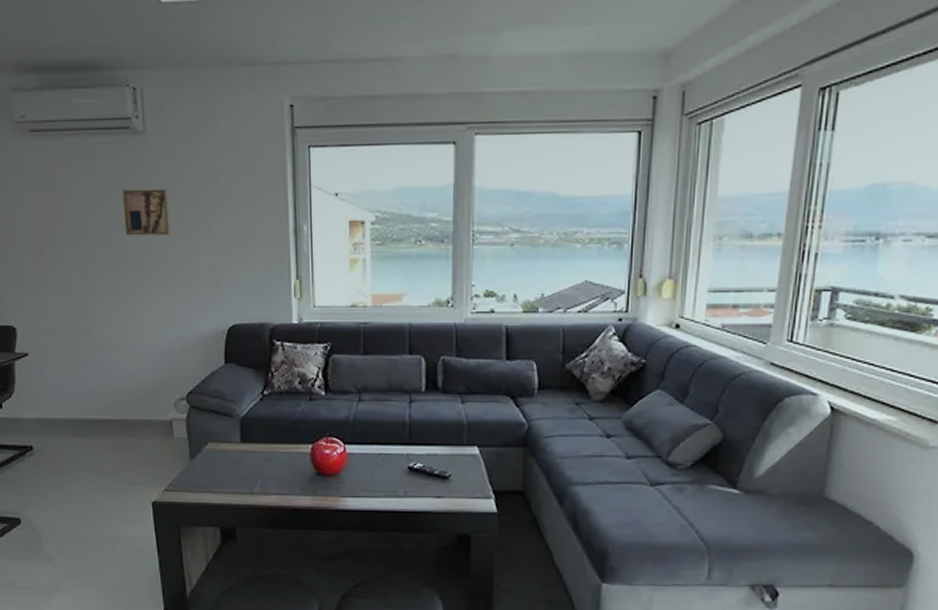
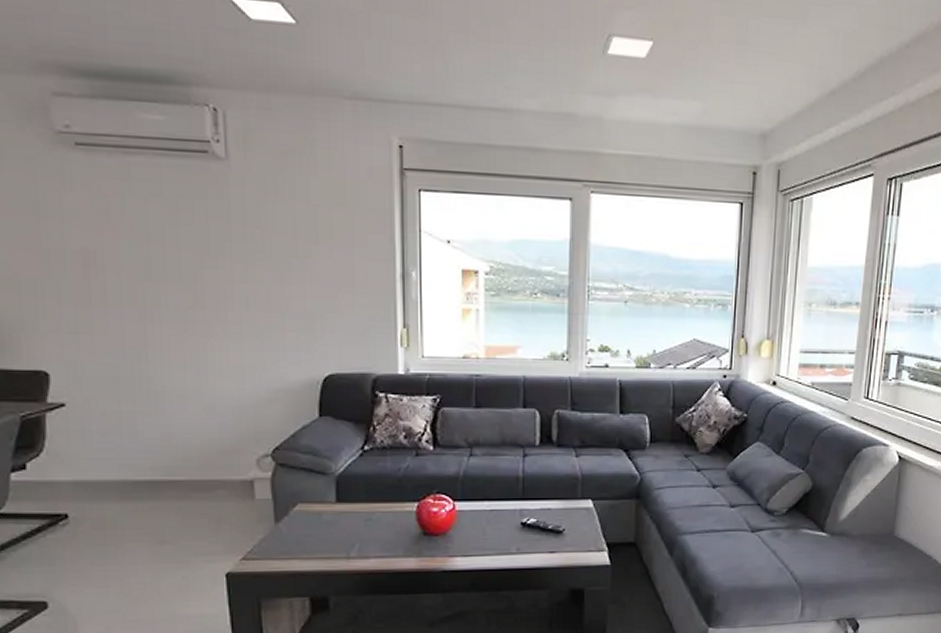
wall art: present [122,188,171,236] -> none [196,220,257,274]

